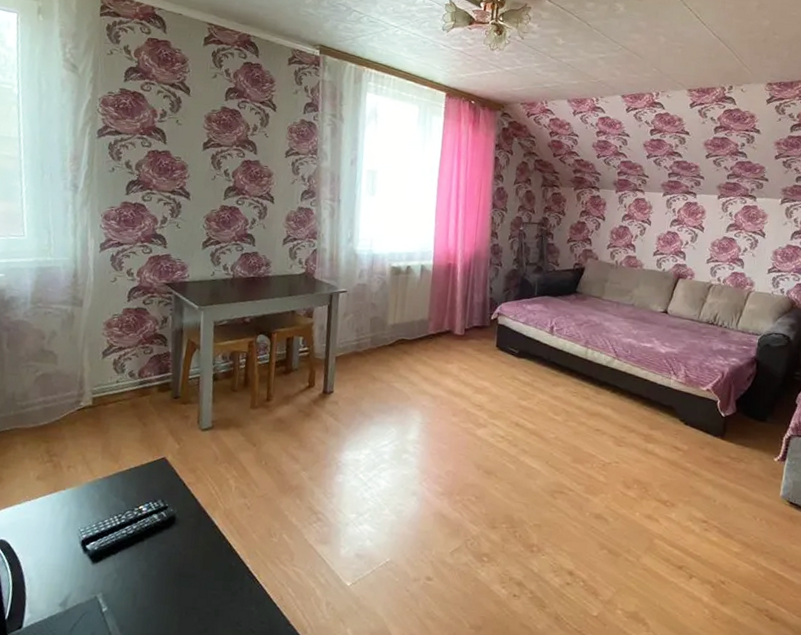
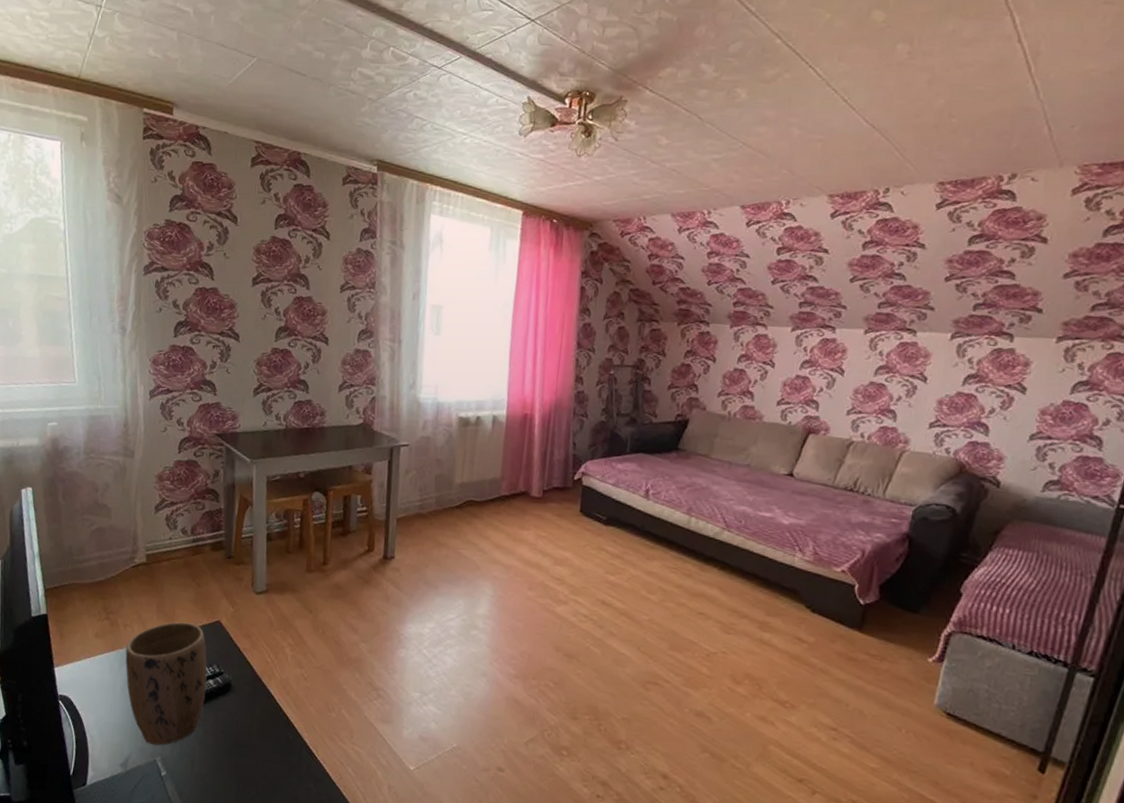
plant pot: none [67,460,152,582] -> present [125,622,208,746]

